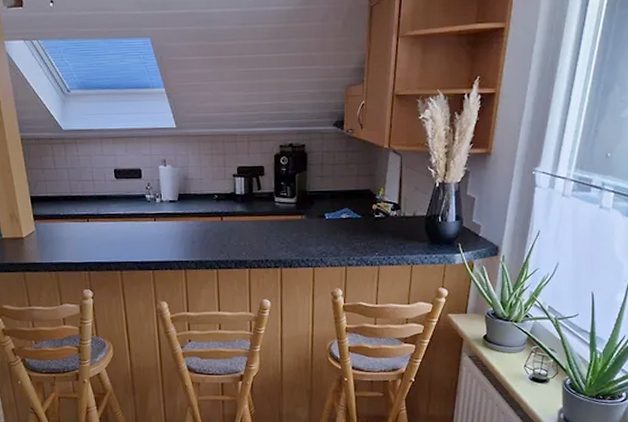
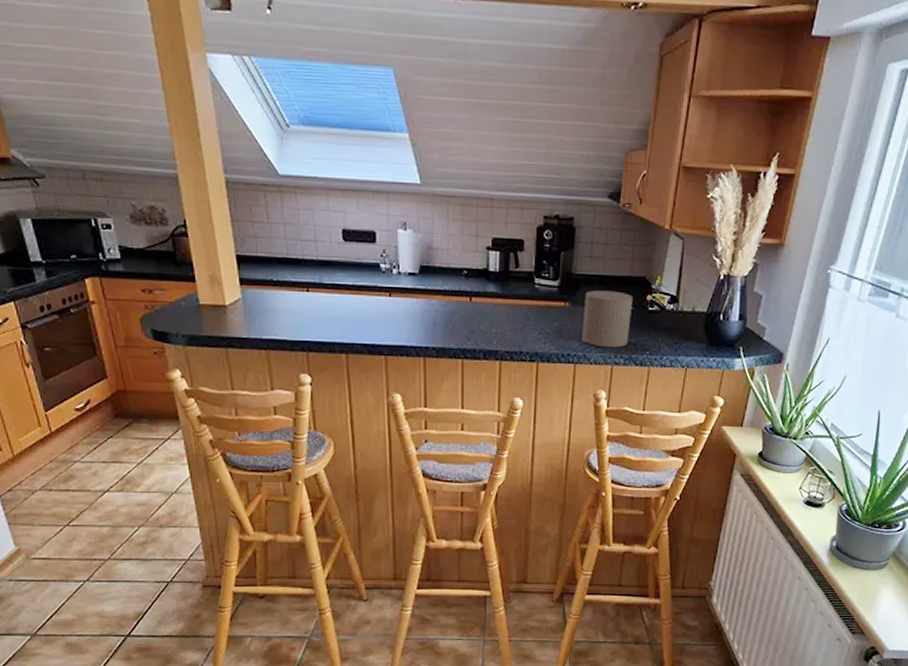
candle: none [318,203,361,252] -> present [582,290,633,348]

